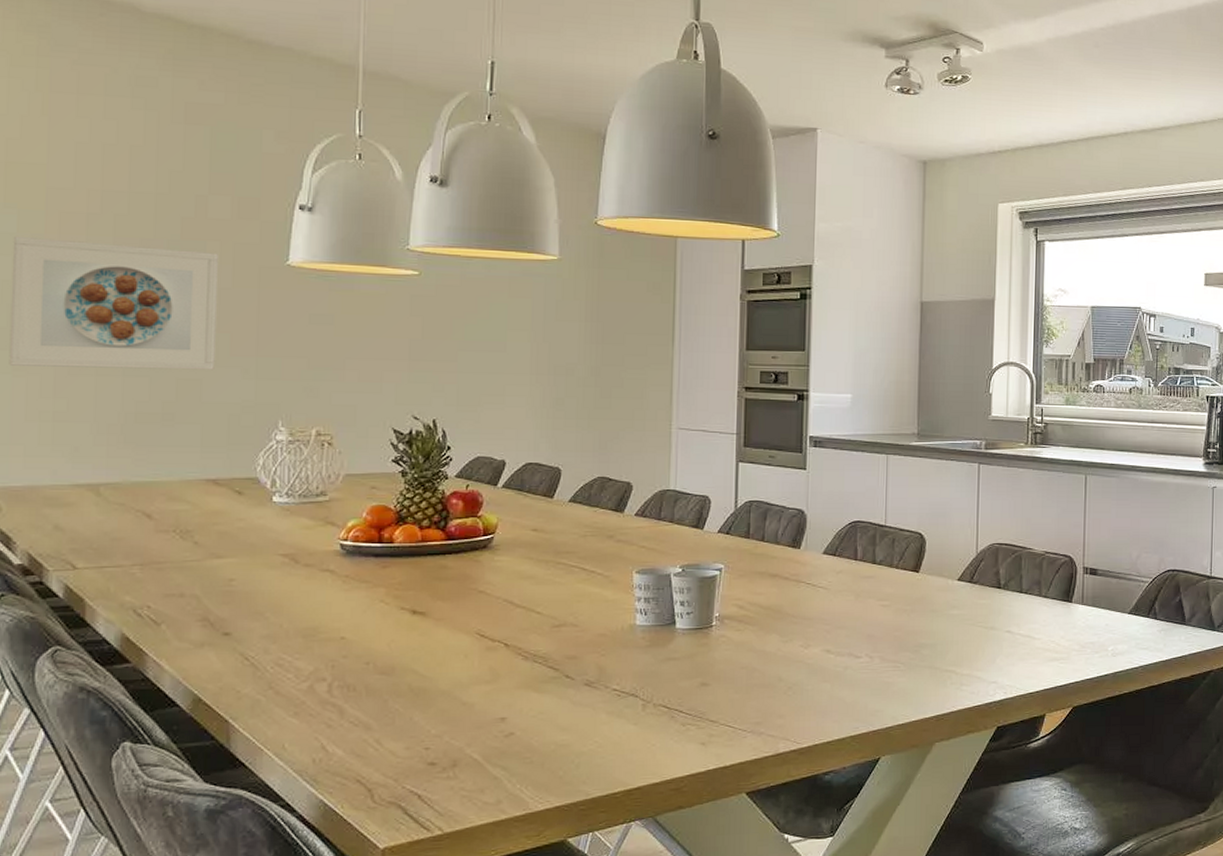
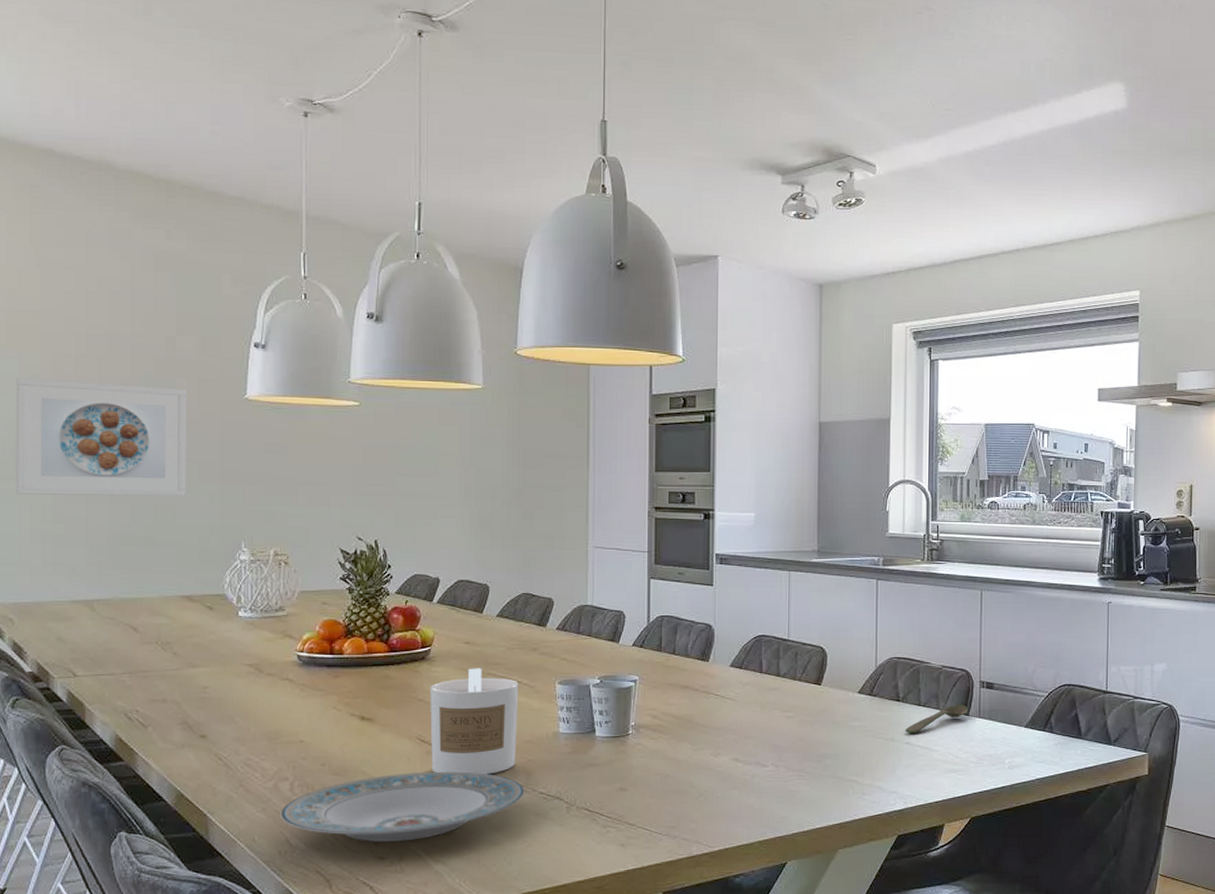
plate: none [315,668,596,747] -> present [280,771,525,842]
candle: none [491,557,592,671] -> present [430,668,519,775]
spoon: none [1006,591,1072,621] -> present [905,704,969,733]

